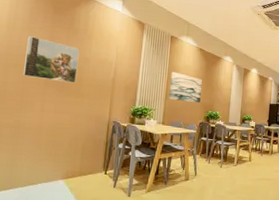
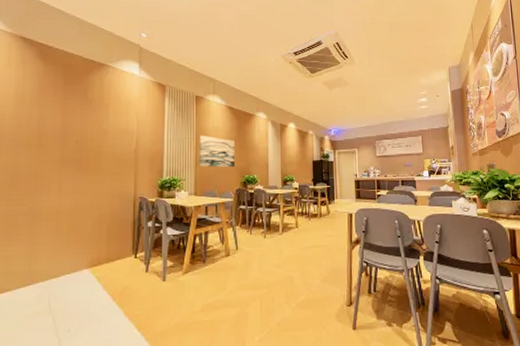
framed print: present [22,36,80,83] -> none [35,112,96,159]

